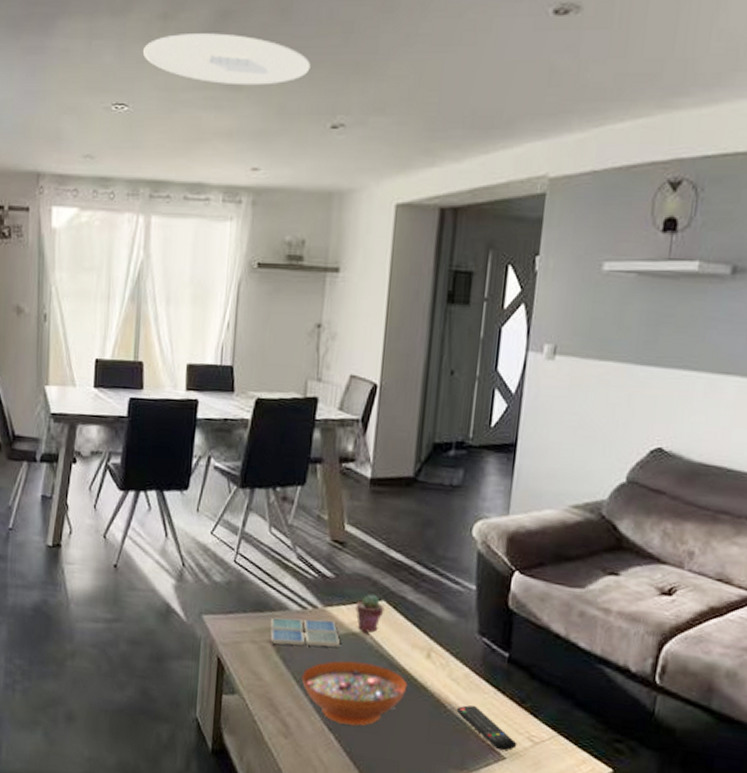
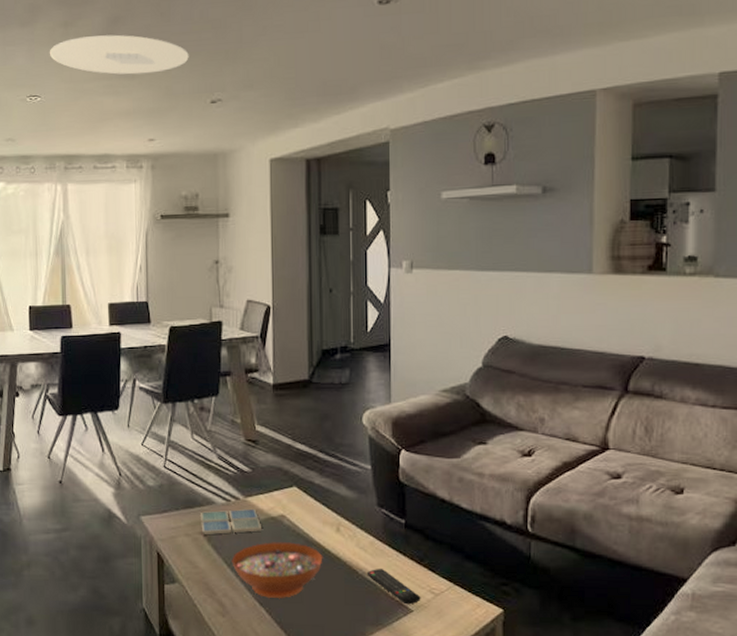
potted succulent: present [355,594,385,633] -> none [272,482,296,515]

